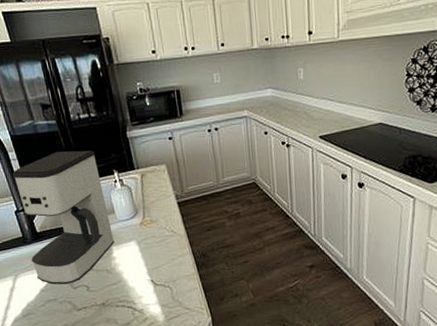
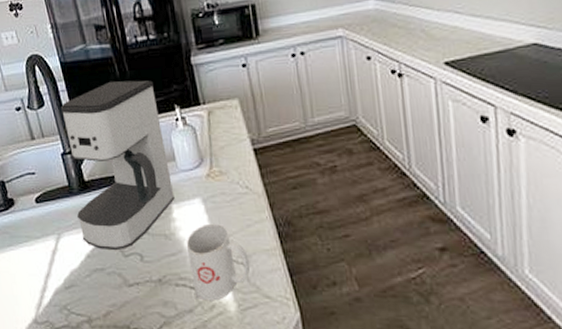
mug: none [124,258,175,316] -> present [186,223,251,301]

